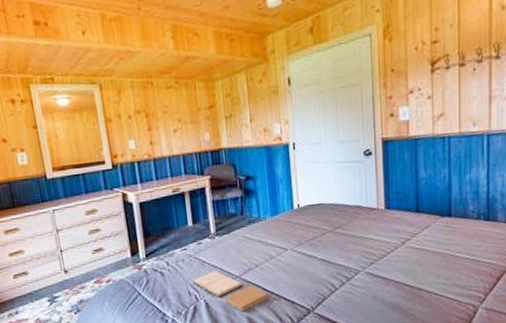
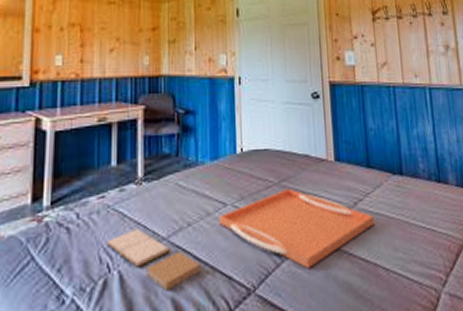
serving tray: none [281,234,421,294] -> present [219,188,375,268]

